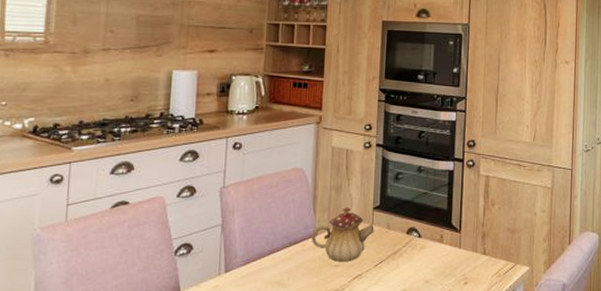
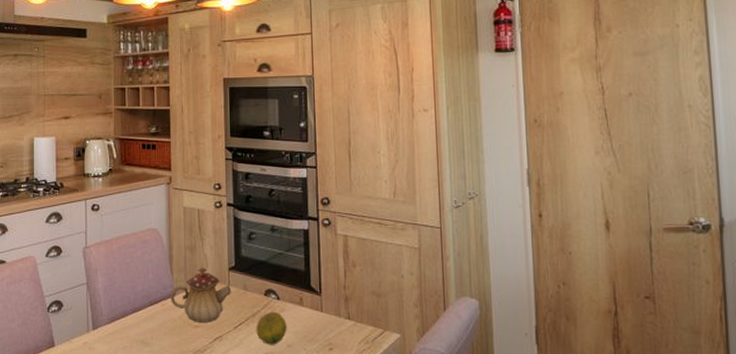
fruit: none [396,248,426,281] -> present [256,311,287,345]

